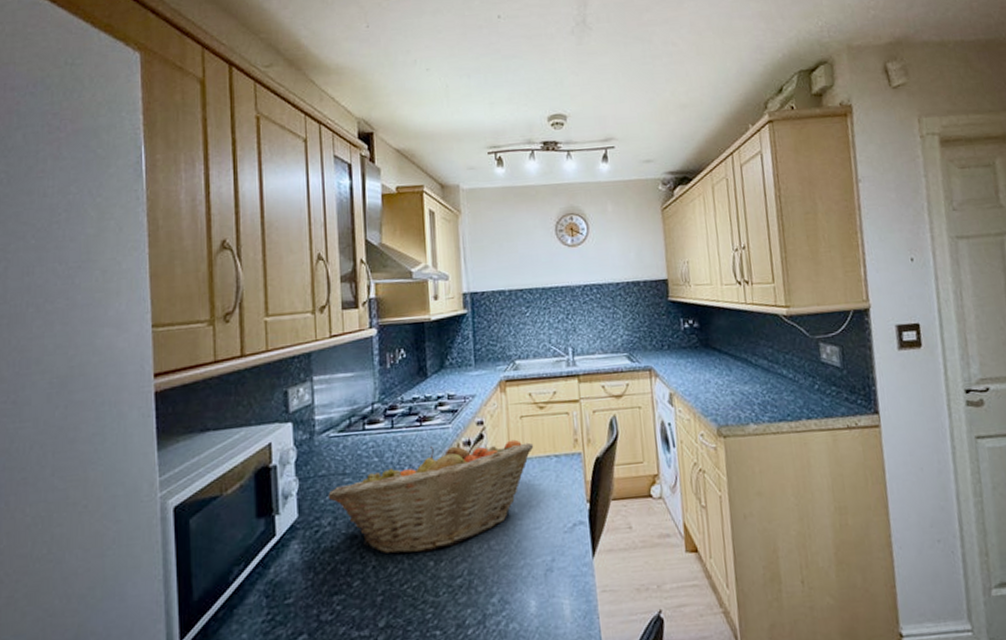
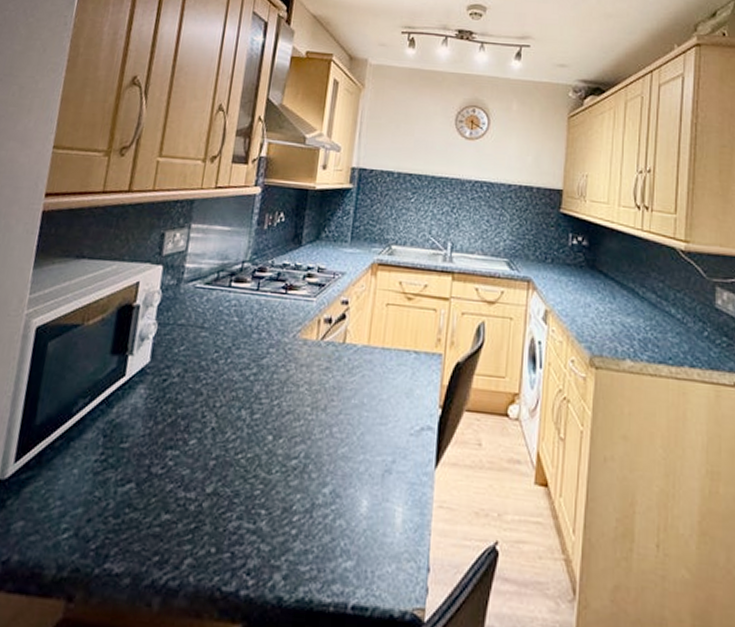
fruit basket: present [328,439,534,554] -> none [182,315,395,425]

